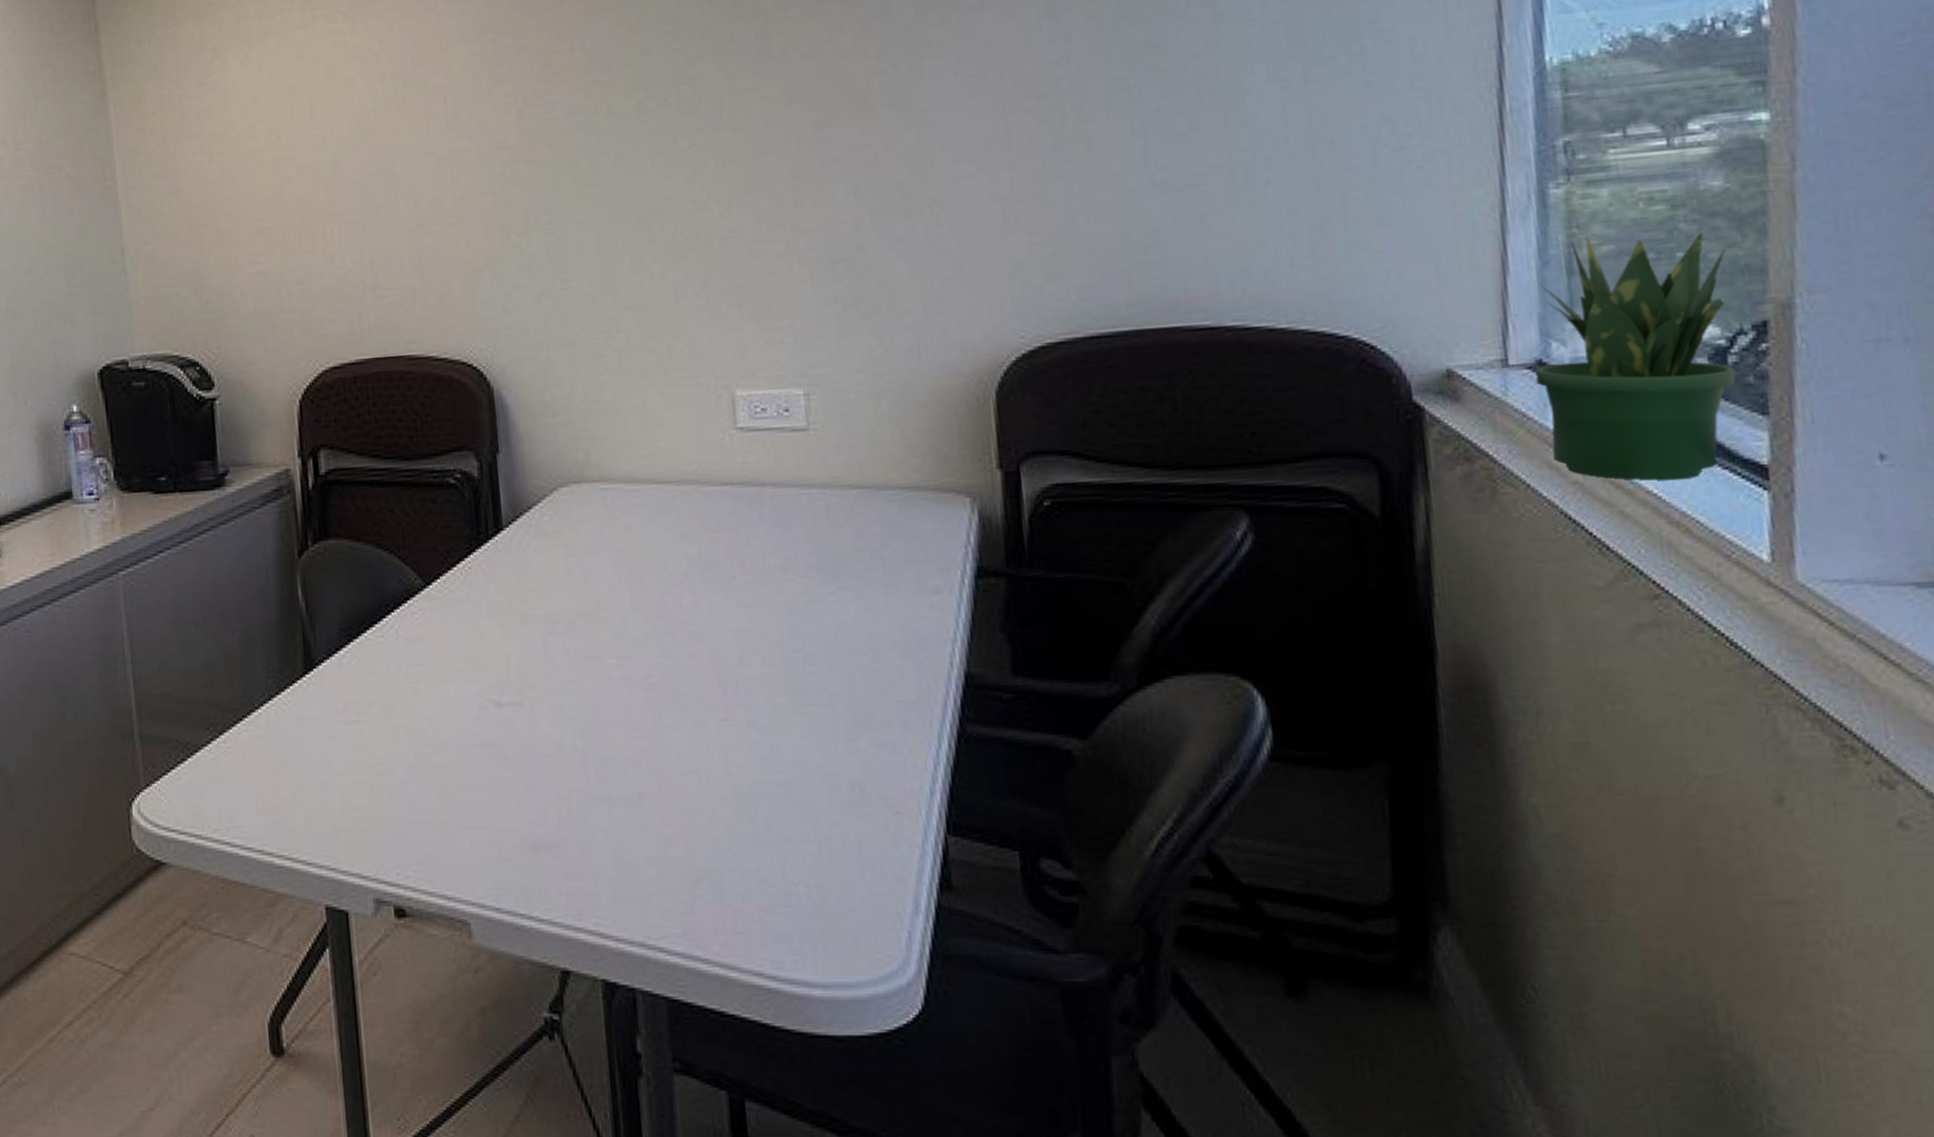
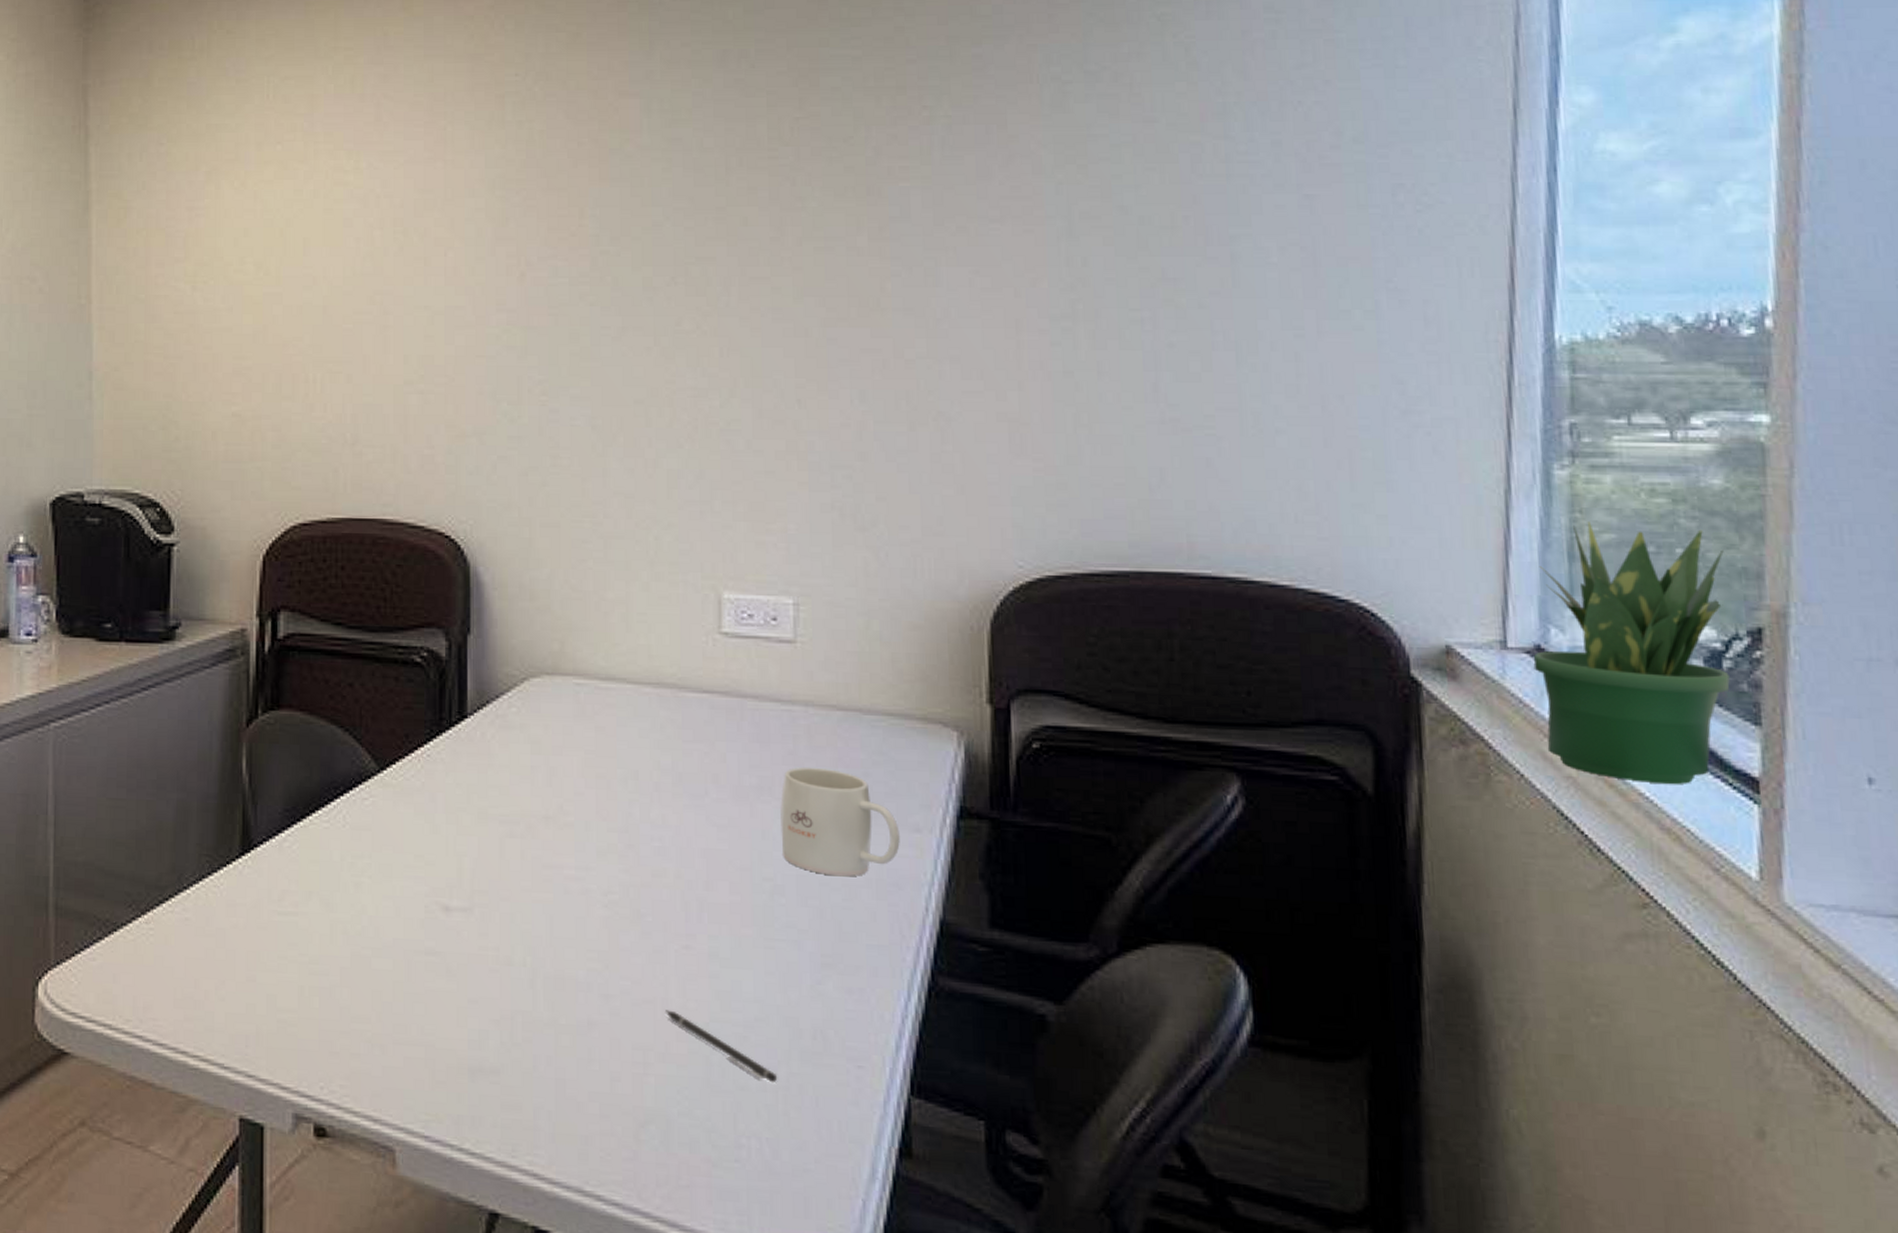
pen: none [709,777,821,834] -> present [664,1010,778,1083]
mug: none [804,544,922,642] -> present [780,767,900,877]

